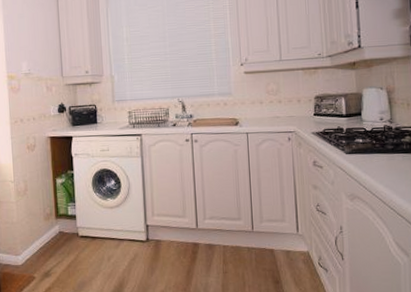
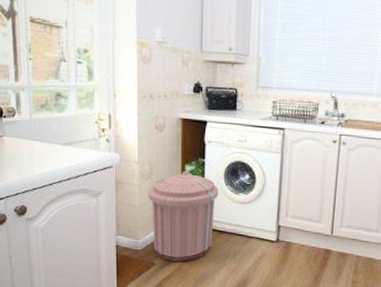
trash can: none [24,184,89,273] -> present [148,171,219,262]

